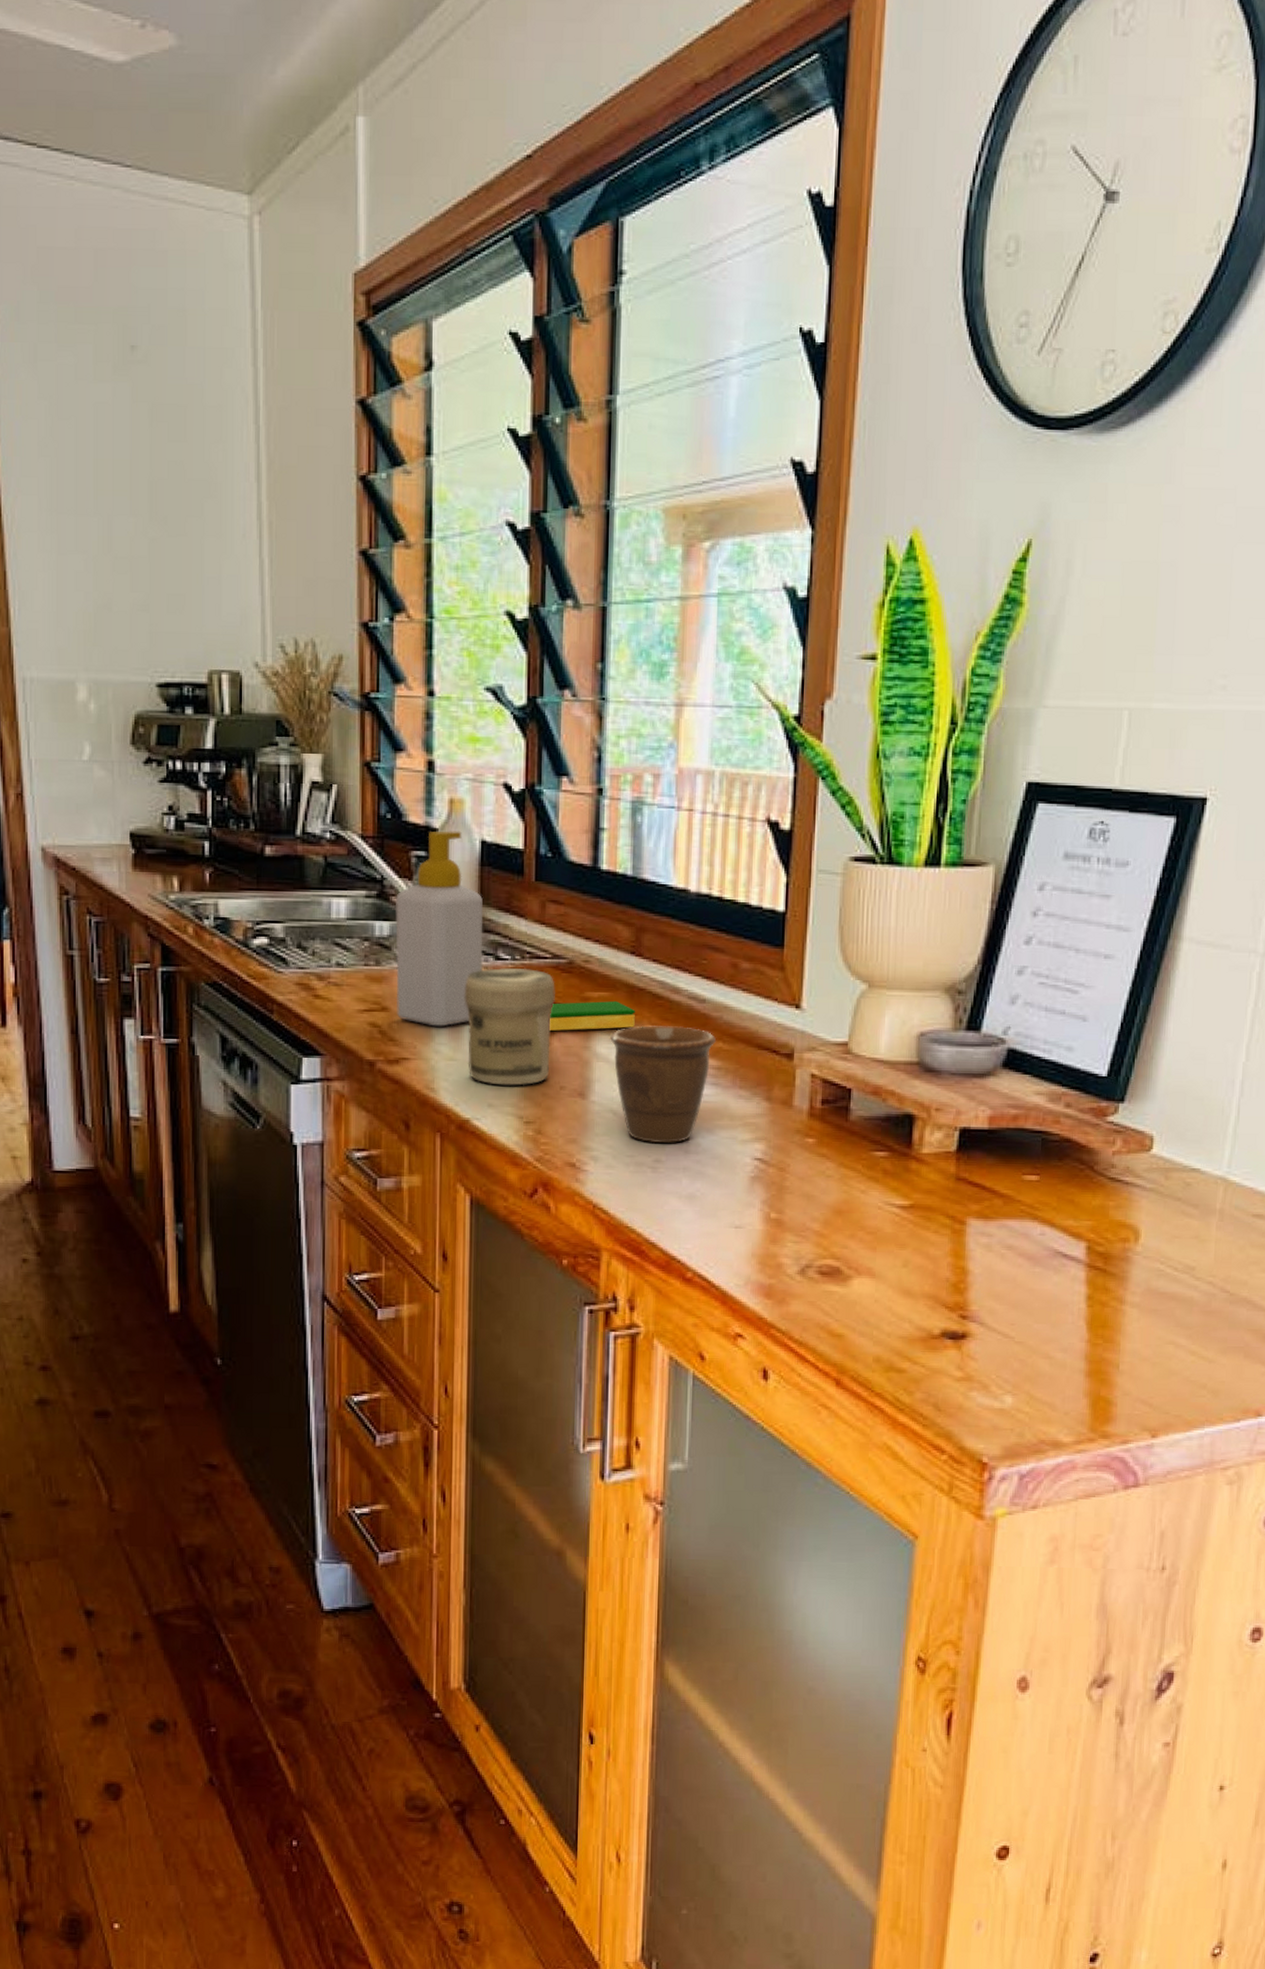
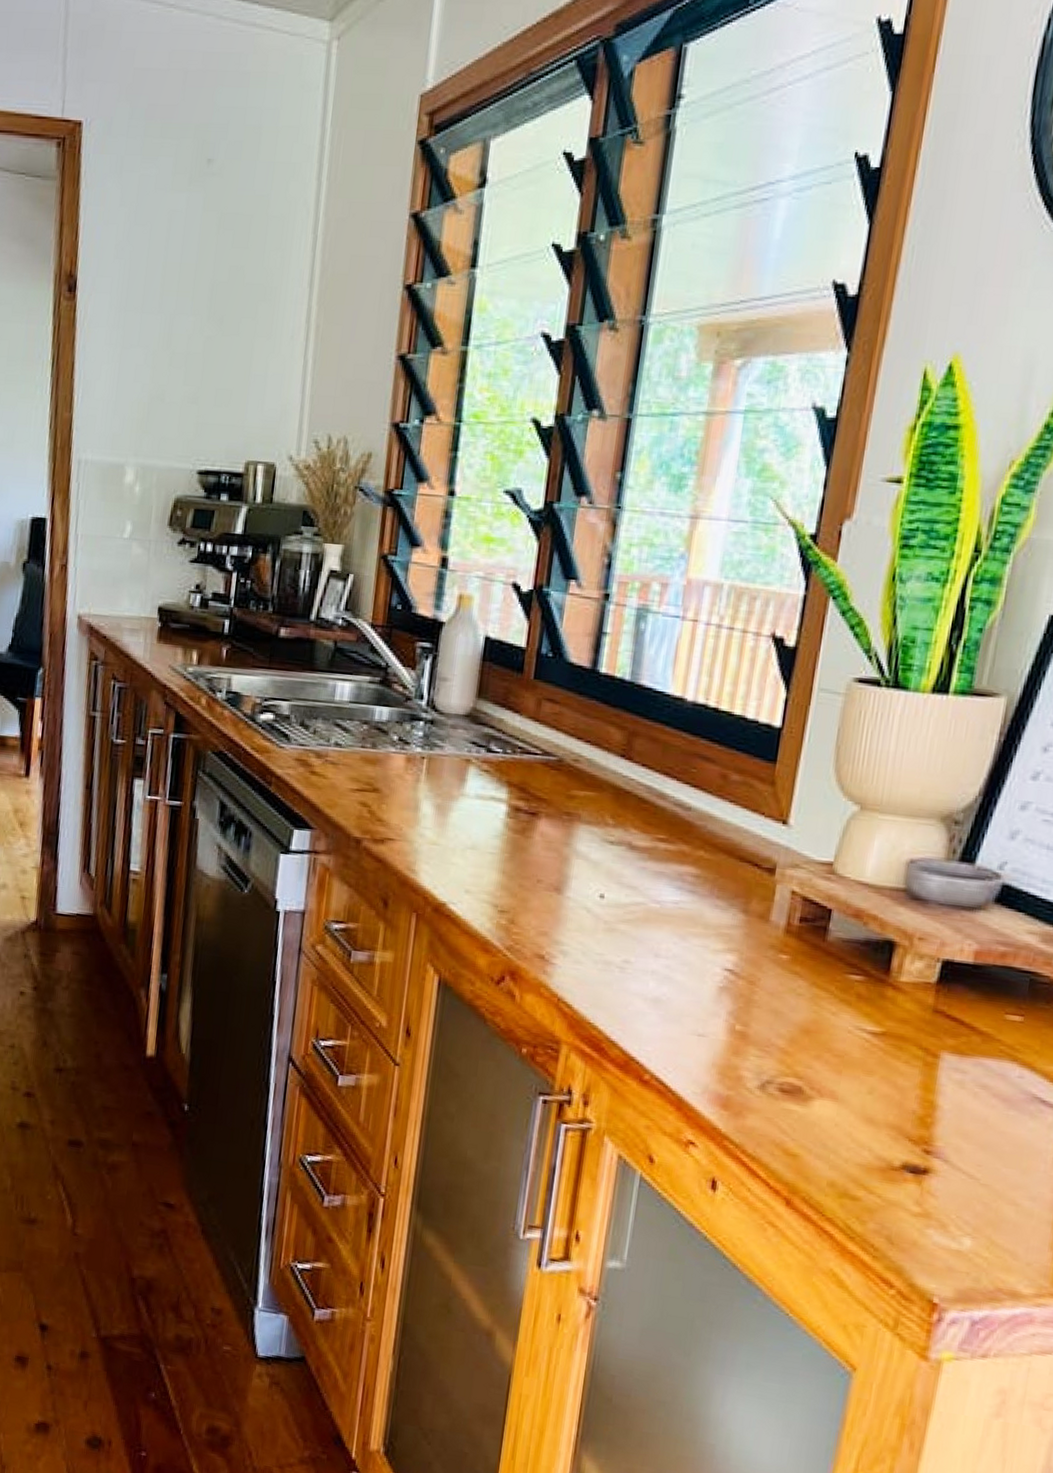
soap bottle: present [395,831,483,1027] -> none [387,624,481,812]
jar: present [464,967,555,1086] -> none [450,759,543,876]
dish sponge: present [549,1000,635,1032] -> none [532,798,619,829]
mug: present [609,1025,716,1144] -> none [590,827,698,946]

